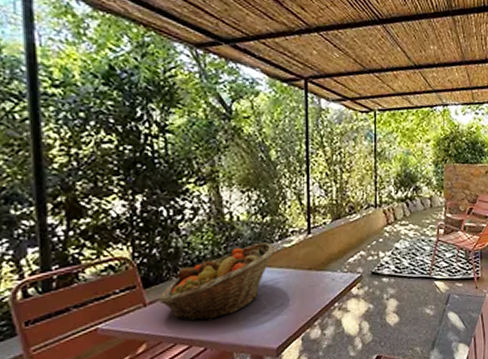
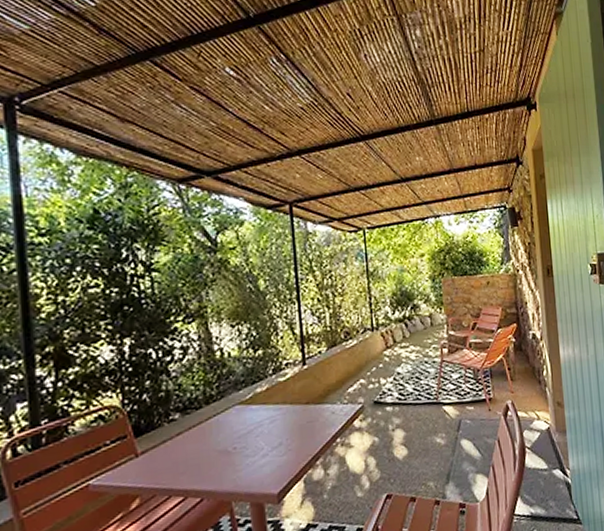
fruit basket: present [158,242,275,321] -> none [151,377,270,470]

